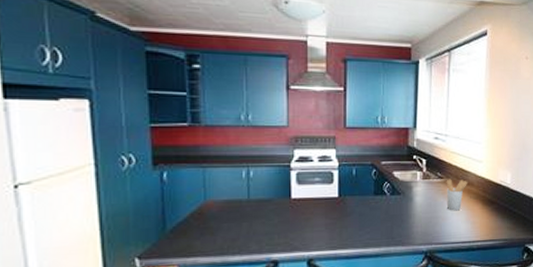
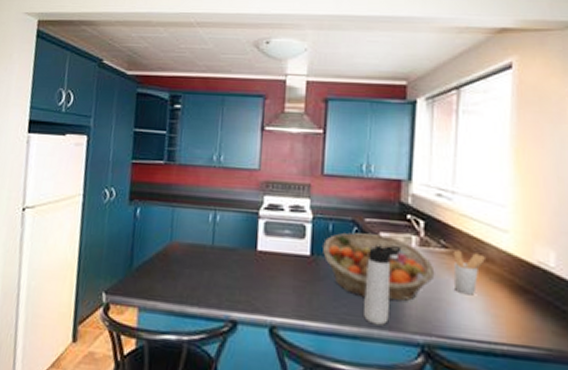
fruit basket: none [349,173,434,225] -> present [323,233,435,301]
thermos bottle: none [383,180,410,244] -> present [364,244,402,325]

